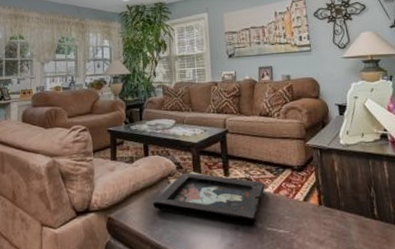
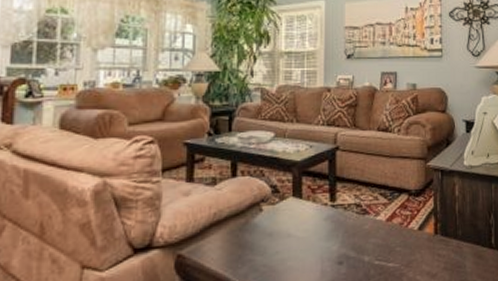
decorative tray: present [152,172,265,226] -> none [237,197,376,259]

